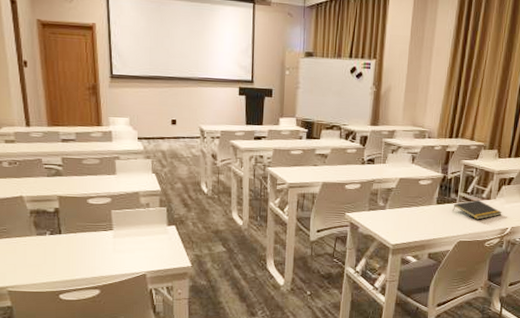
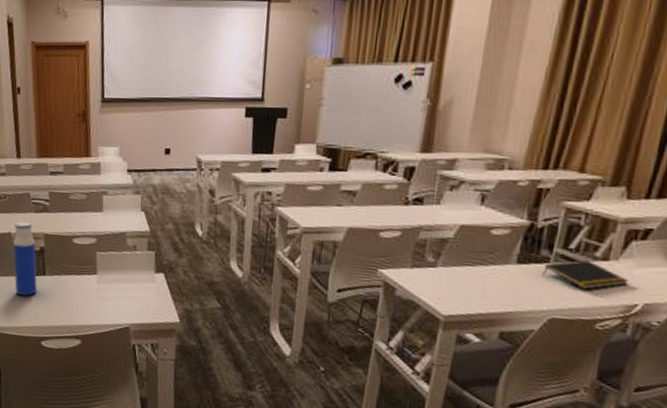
water bottle: none [25,185,53,255] -> present [13,221,37,296]

